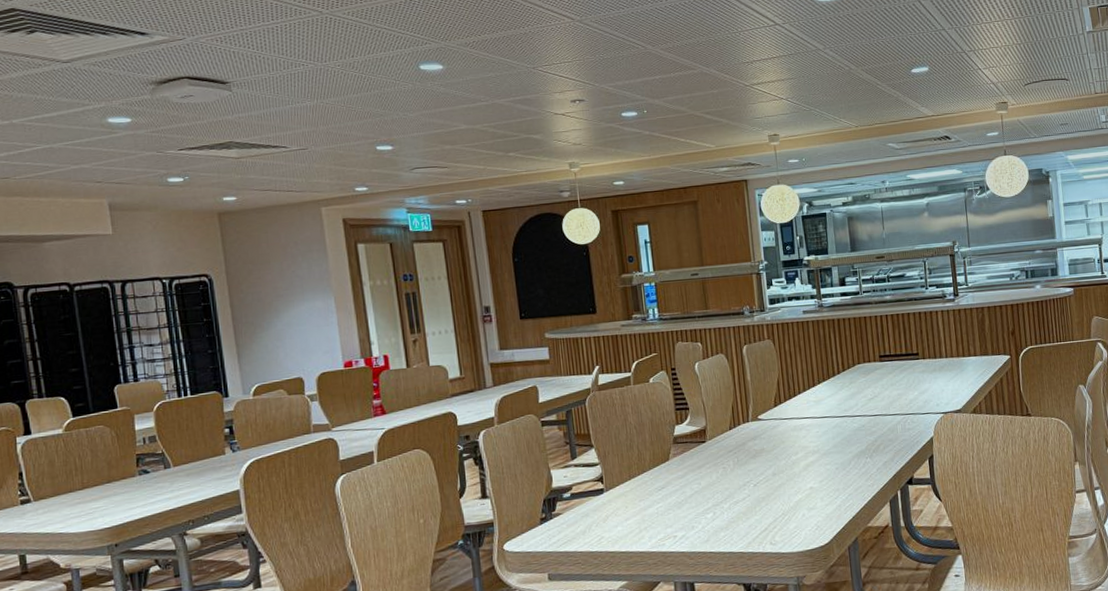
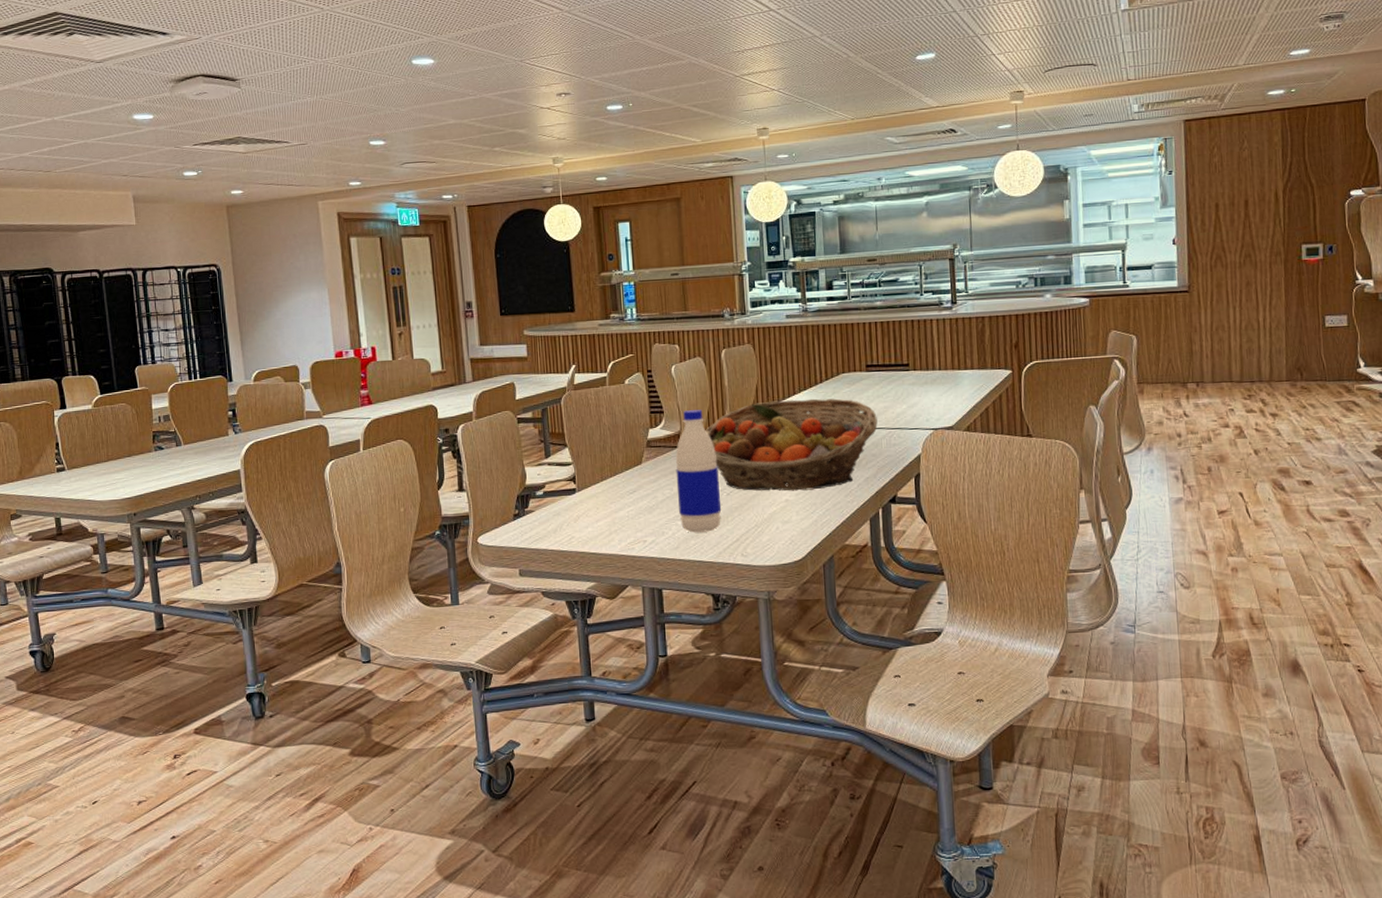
water bottle: none [702,405,749,525] -> present [676,410,722,533]
fruit basket: none [731,388,893,481] -> present [706,398,878,491]

